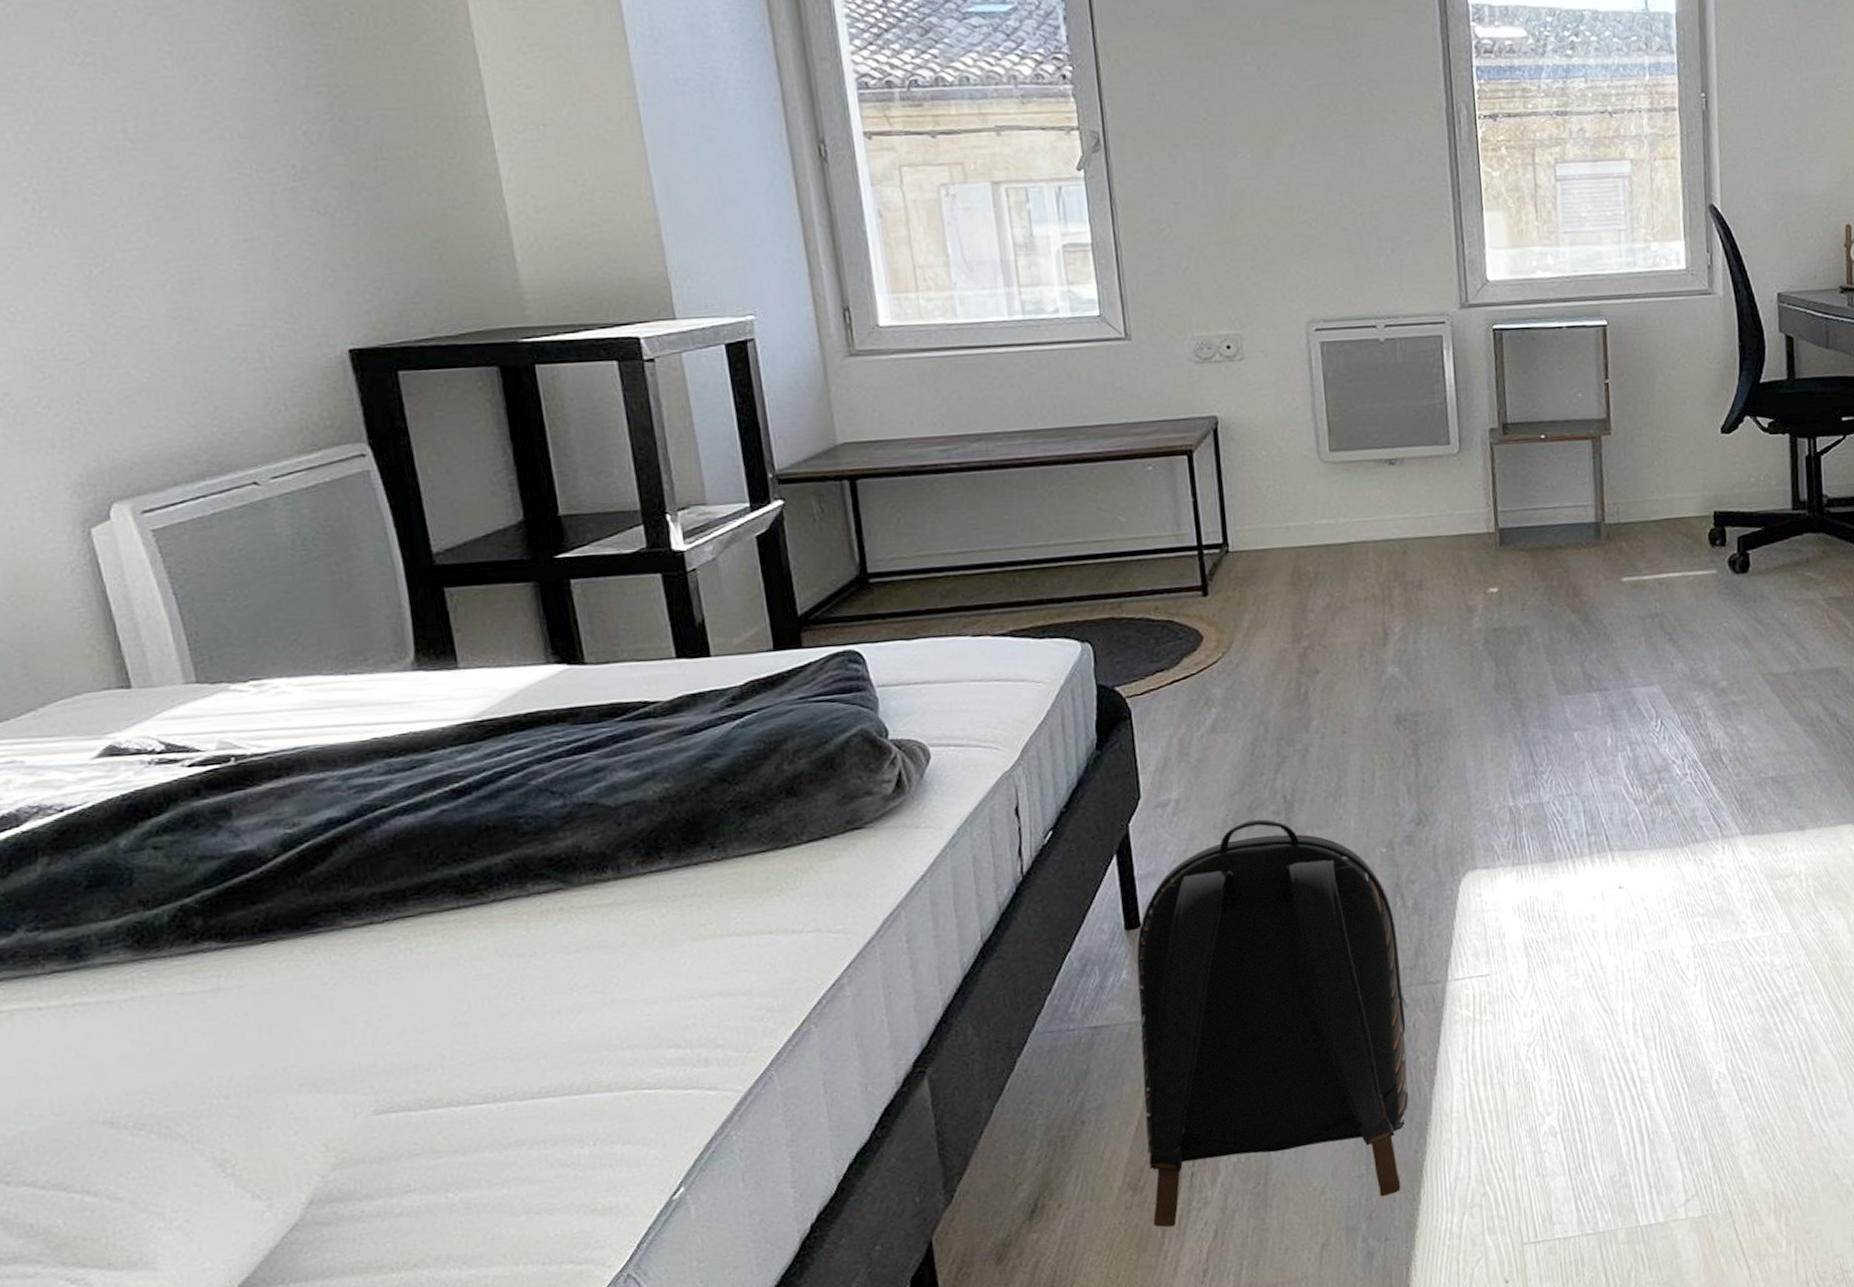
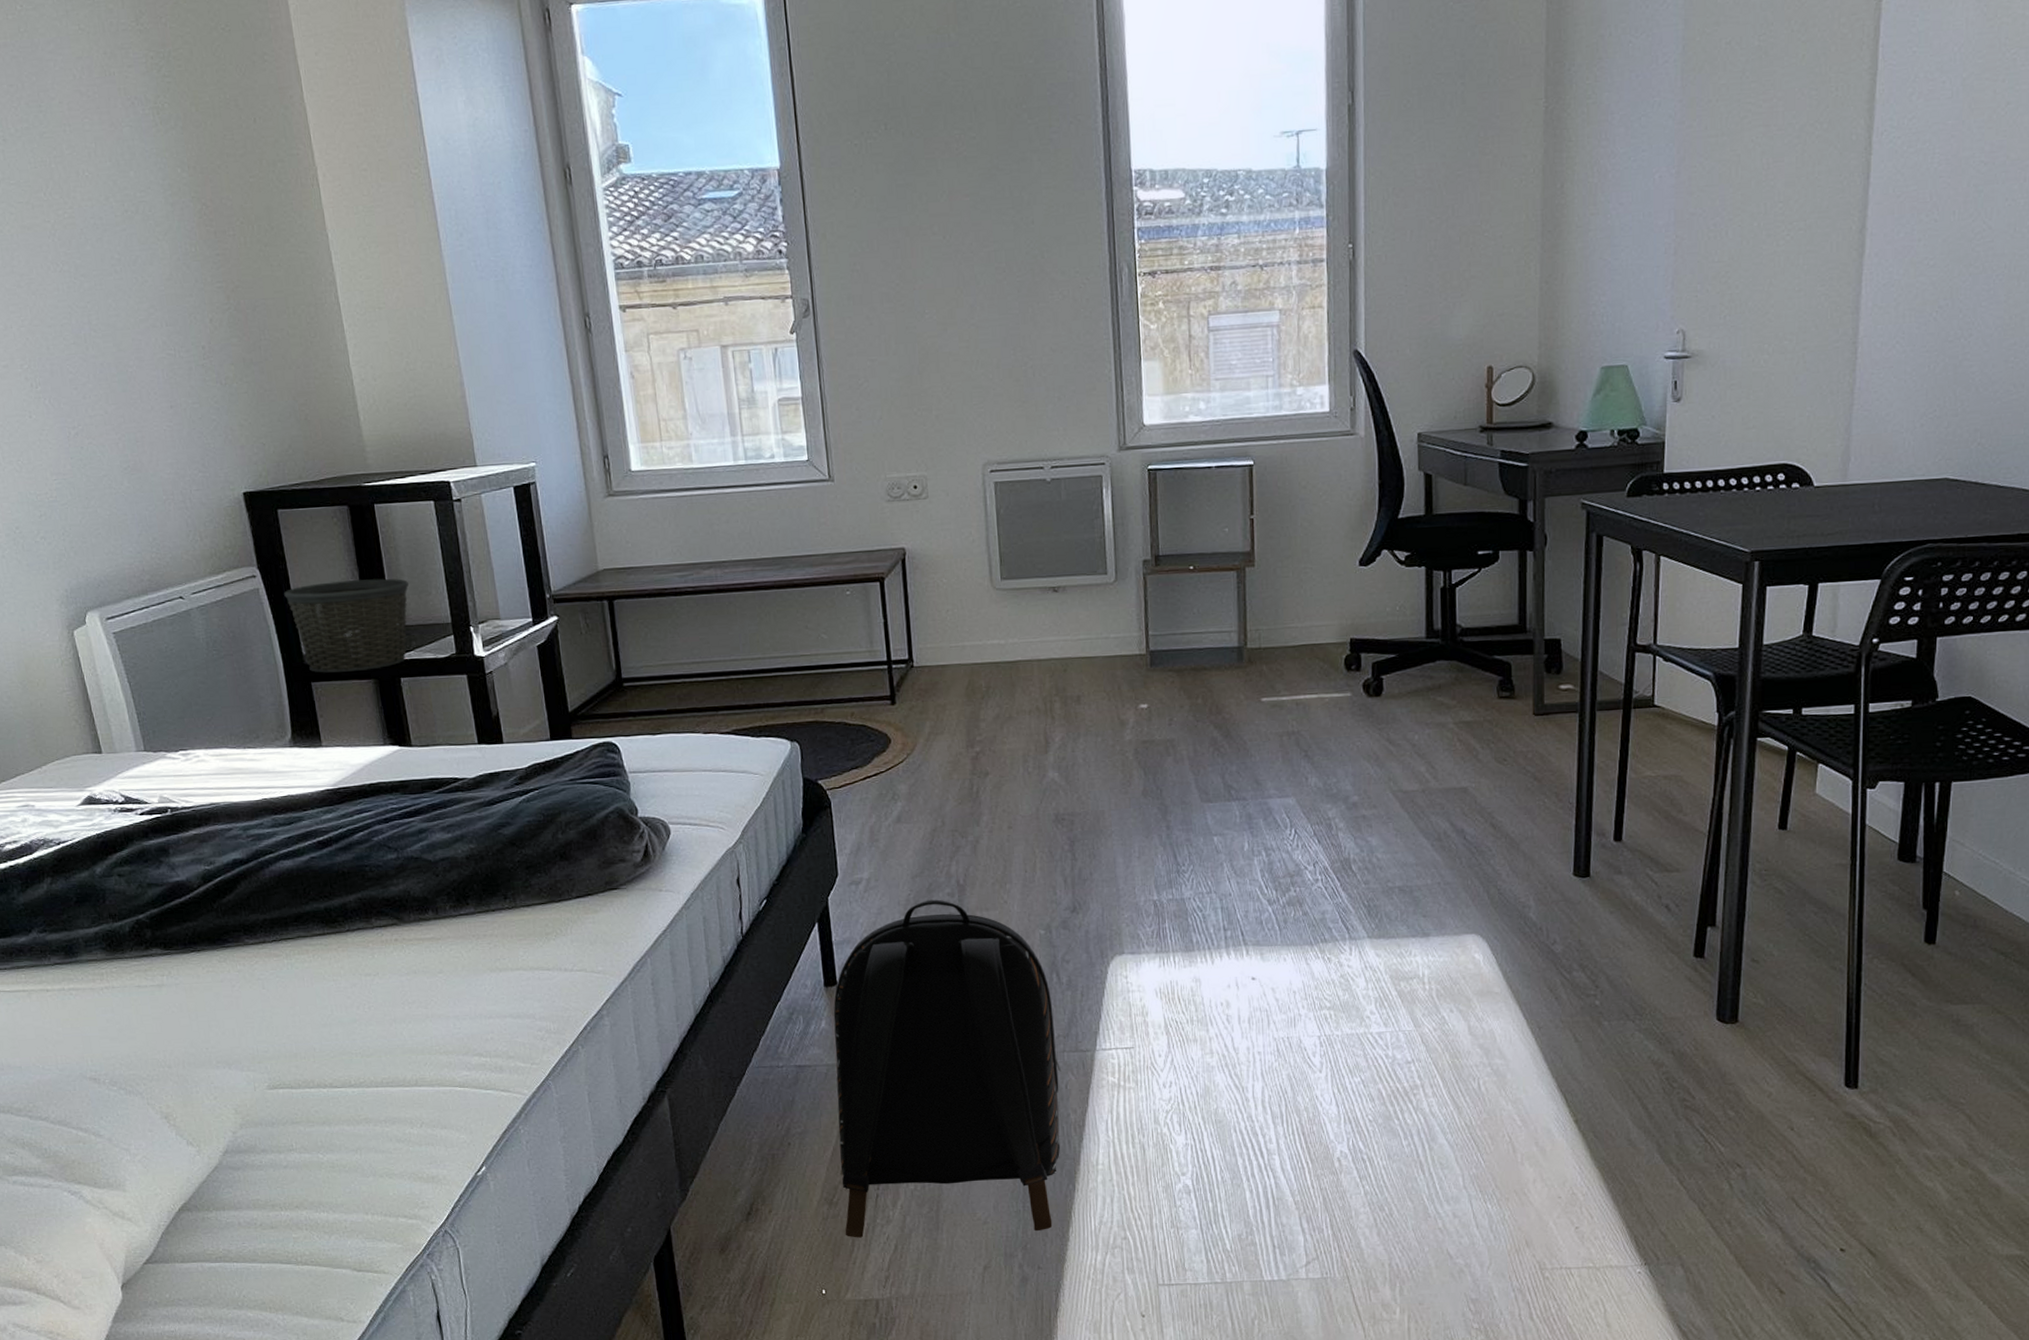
basket: none [406,456,583,576] -> present [284,578,409,674]

